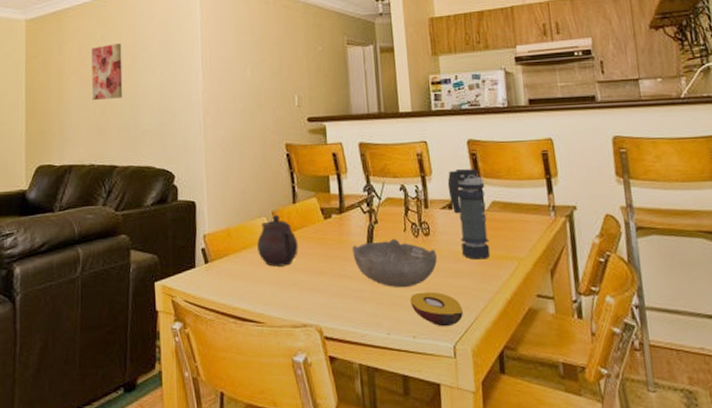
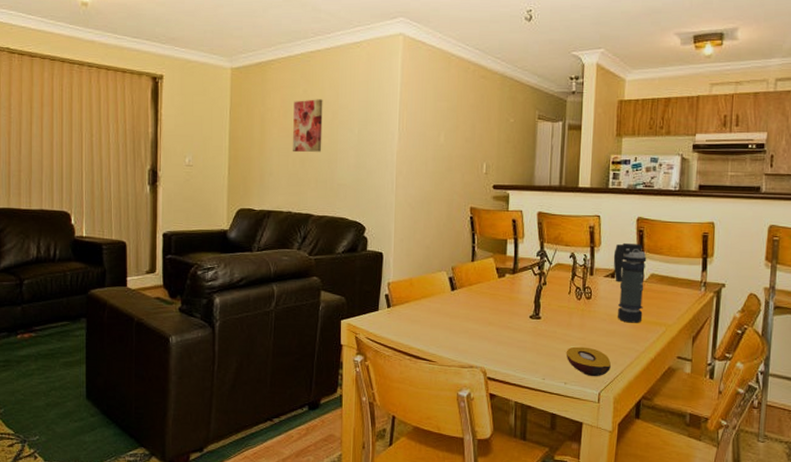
teapot: present [257,214,298,267] -> none [436,269,473,316]
bowl: present [353,239,438,288] -> none [521,300,596,342]

